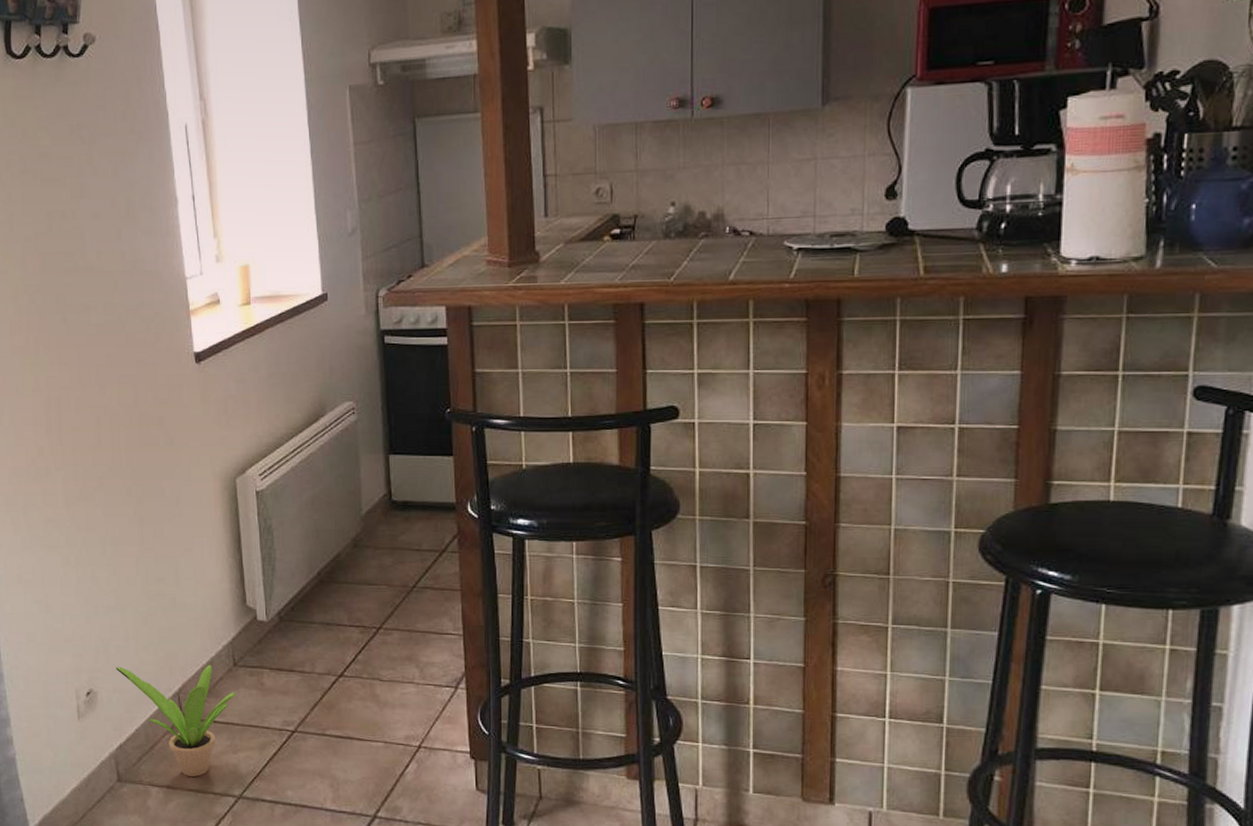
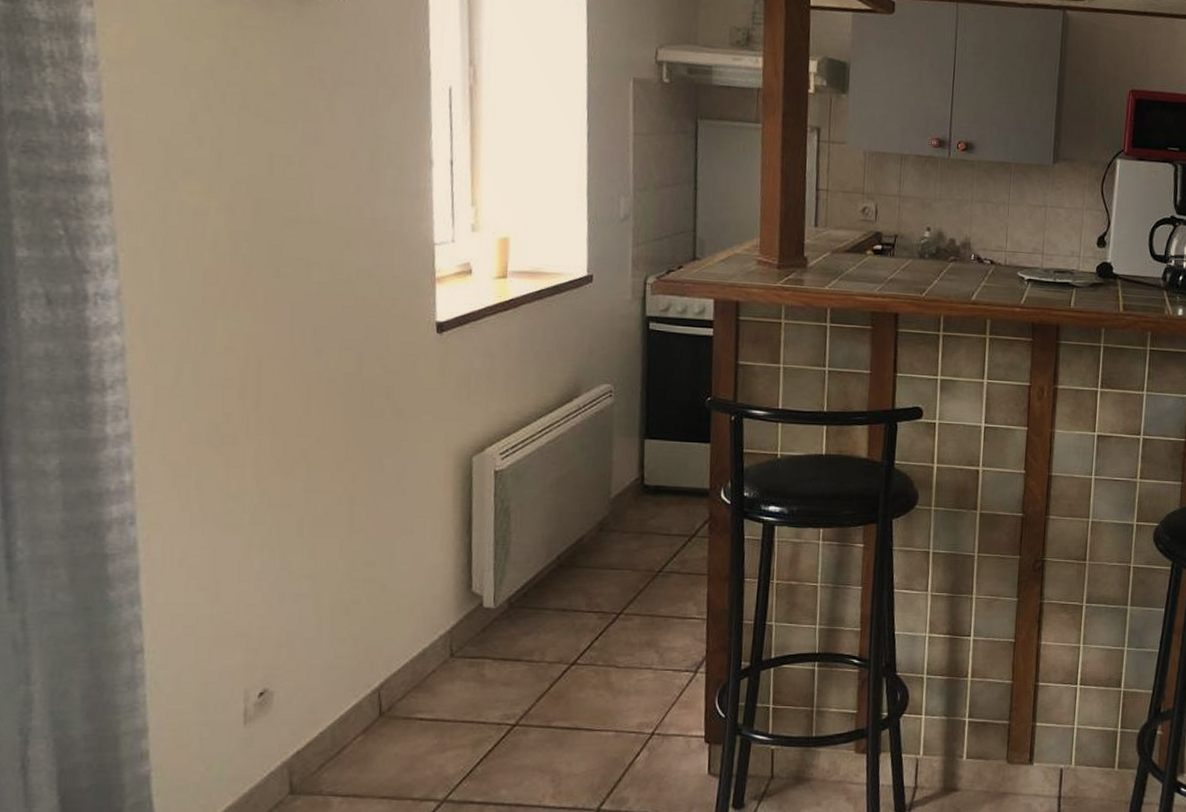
potted plant: present [115,665,236,777] -> none [300,657,450,782]

